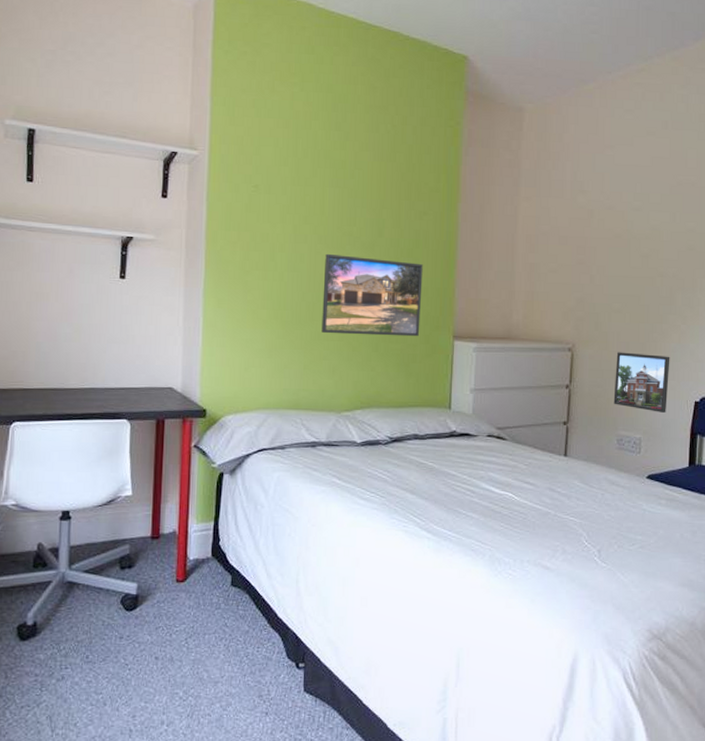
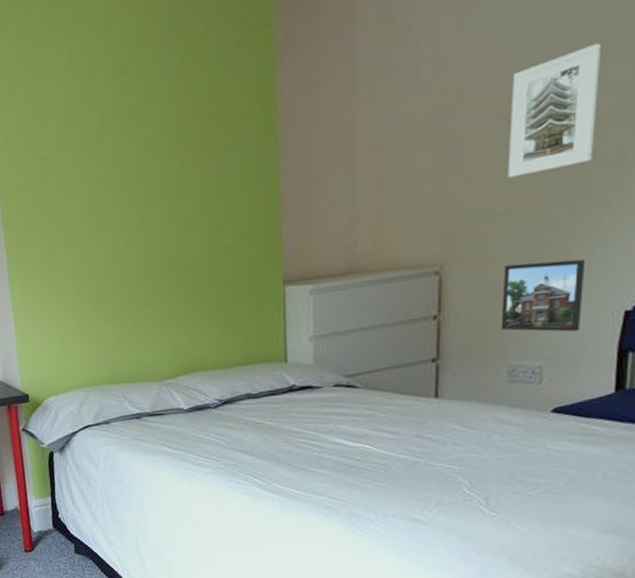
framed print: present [322,253,423,337] -> none [127,206,243,302]
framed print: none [621,198,681,284] -> present [508,43,602,178]

